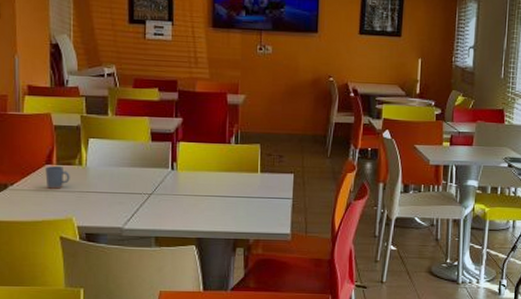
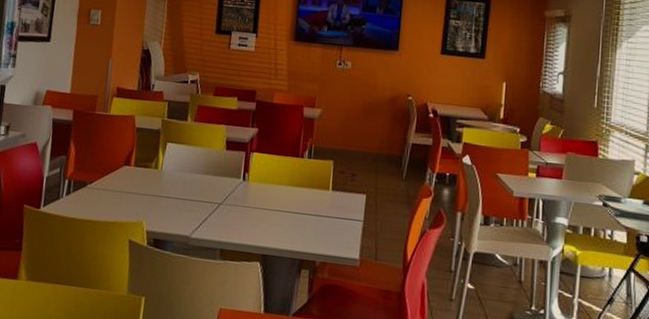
mug: present [45,166,70,189] -> none [122,167,146,191]

